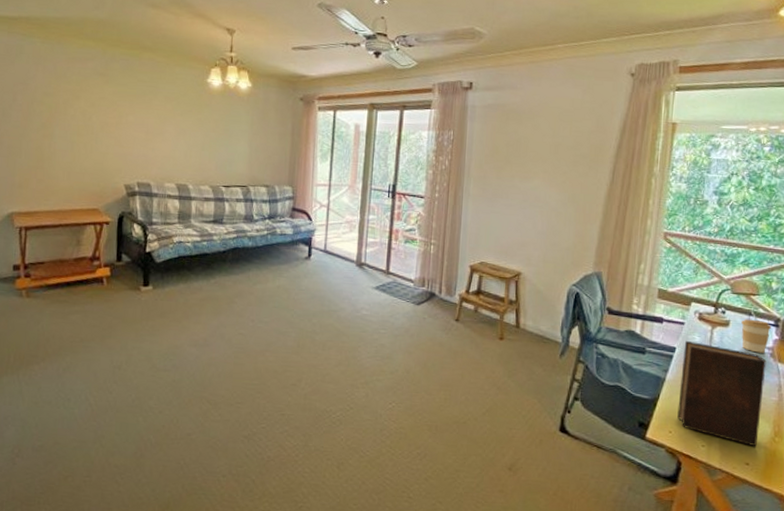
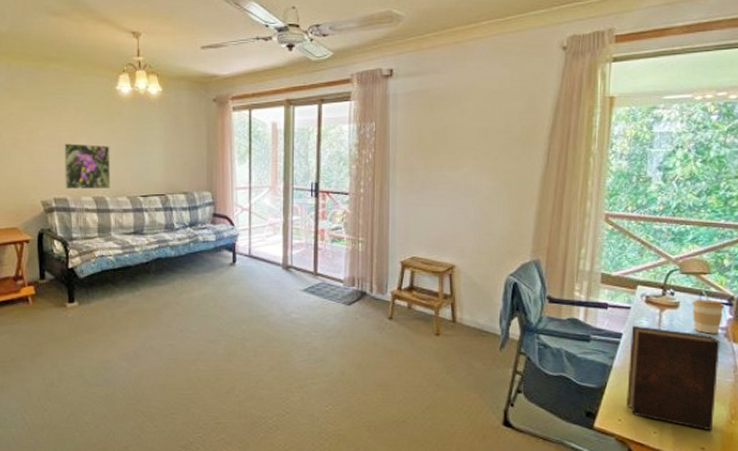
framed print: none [149,130,197,178] -> present [63,143,111,190]

